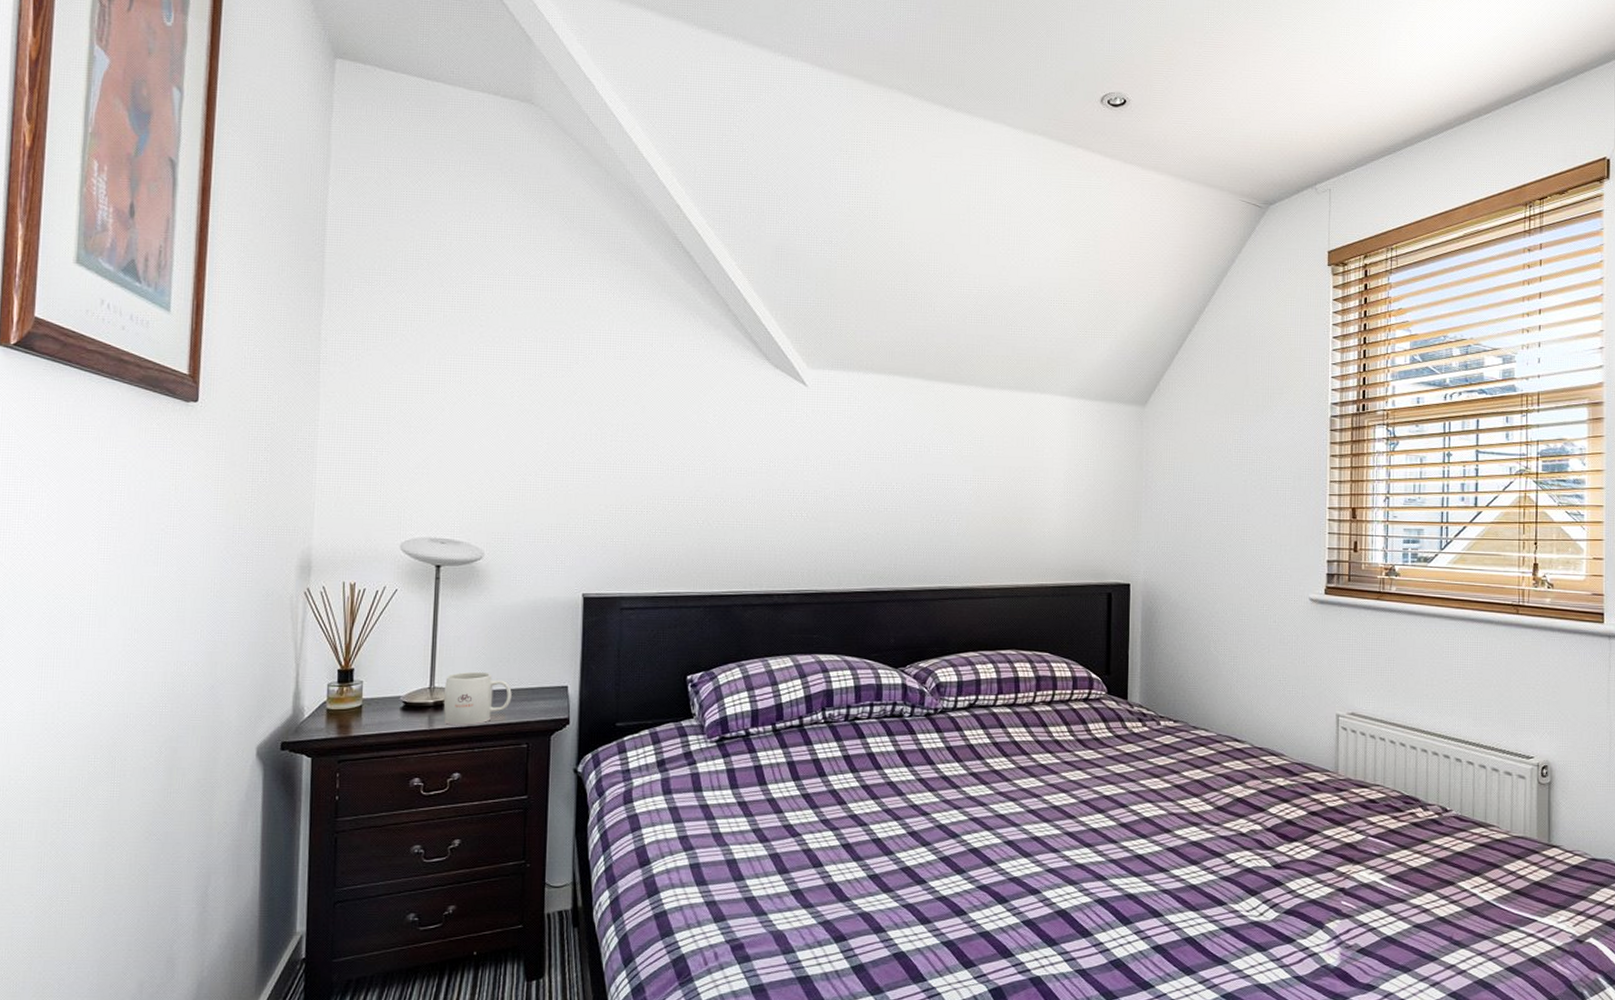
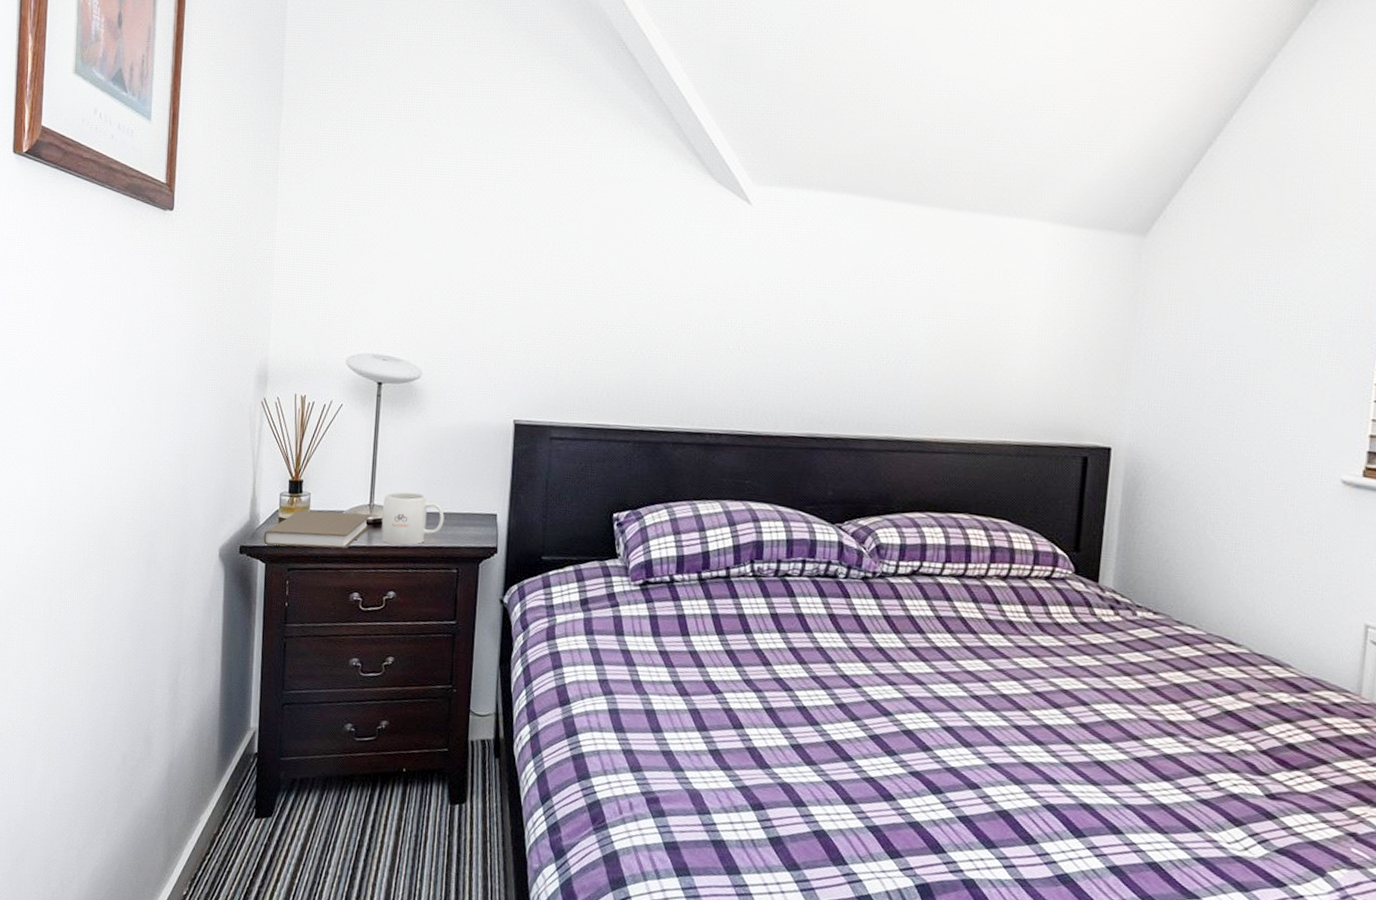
book: none [309,696,432,739] -> present [263,510,371,549]

